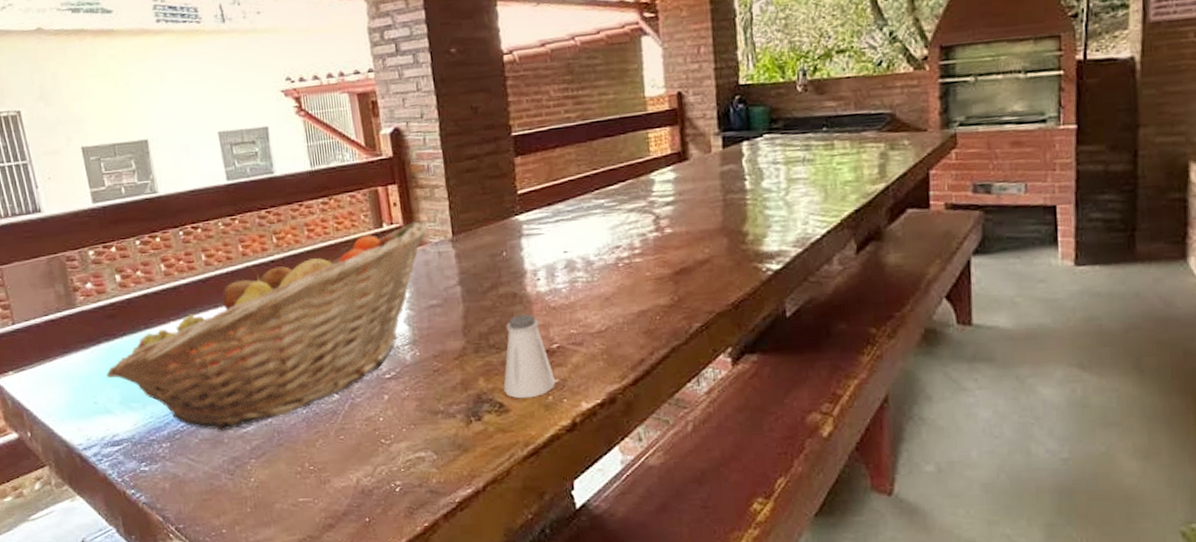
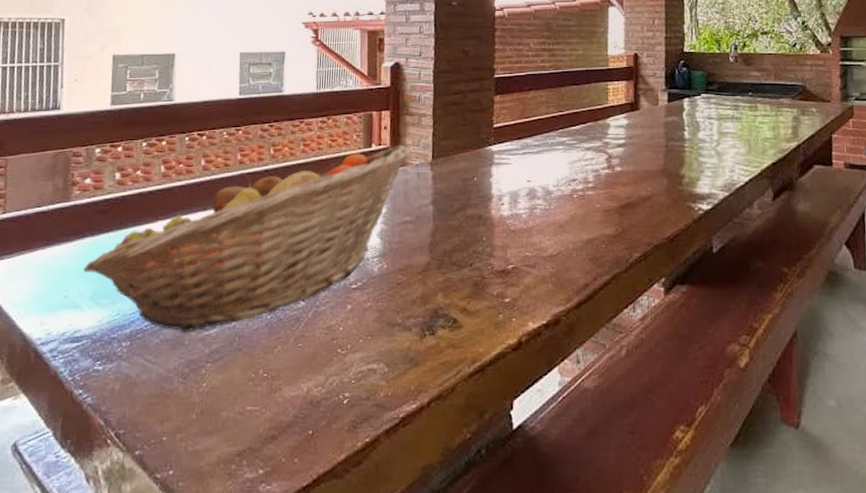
saltshaker: present [503,314,556,399] -> none [459,236,508,316]

